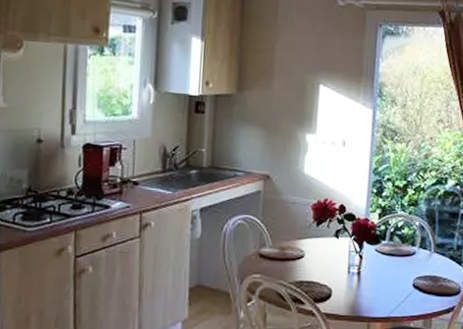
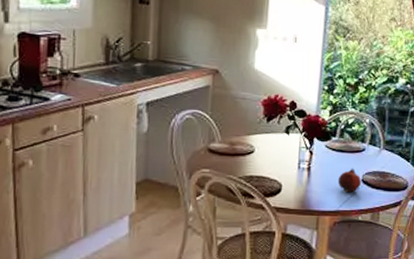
fruit: none [388,272,412,298] -> present [337,168,361,193]

